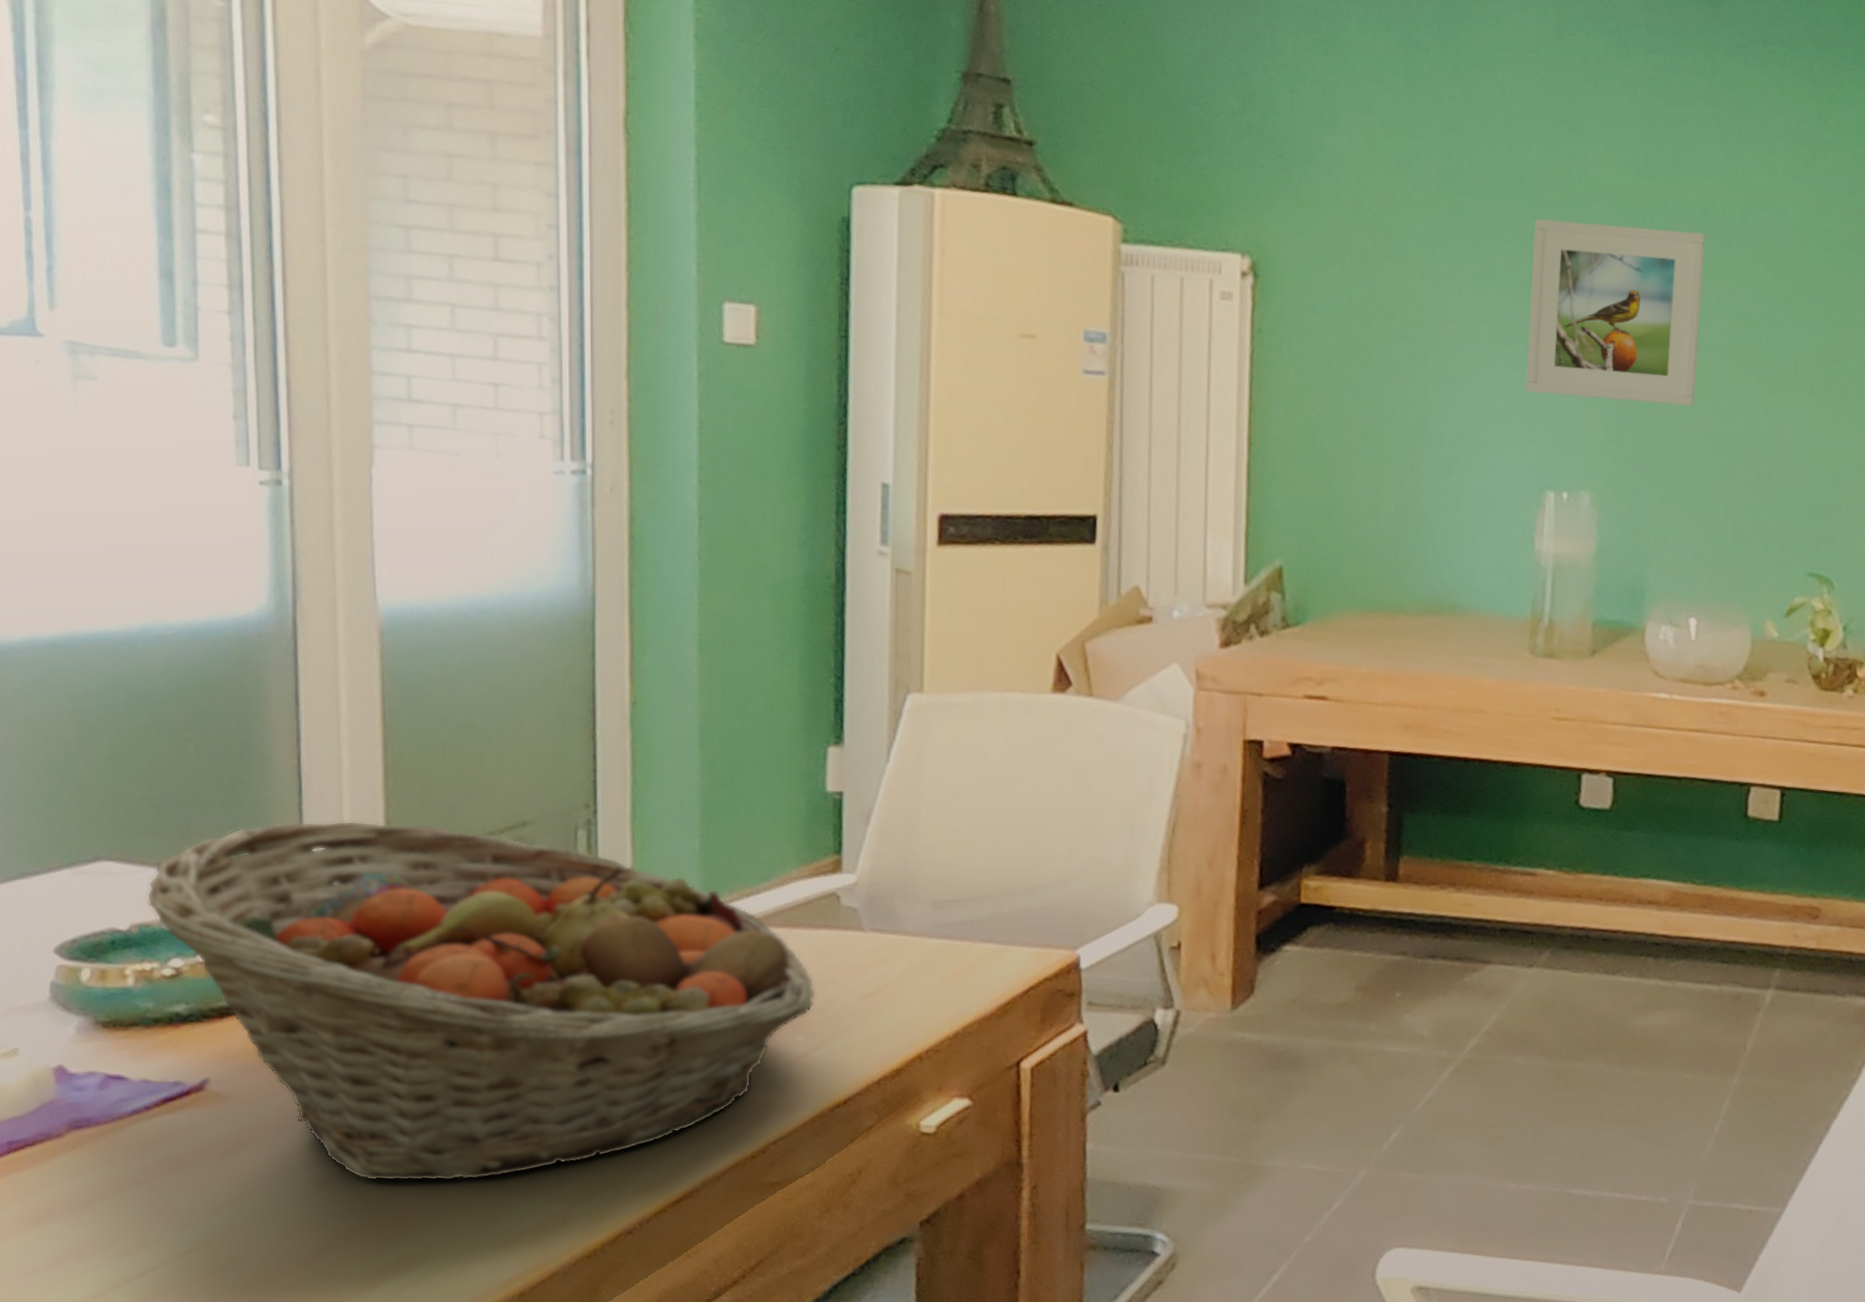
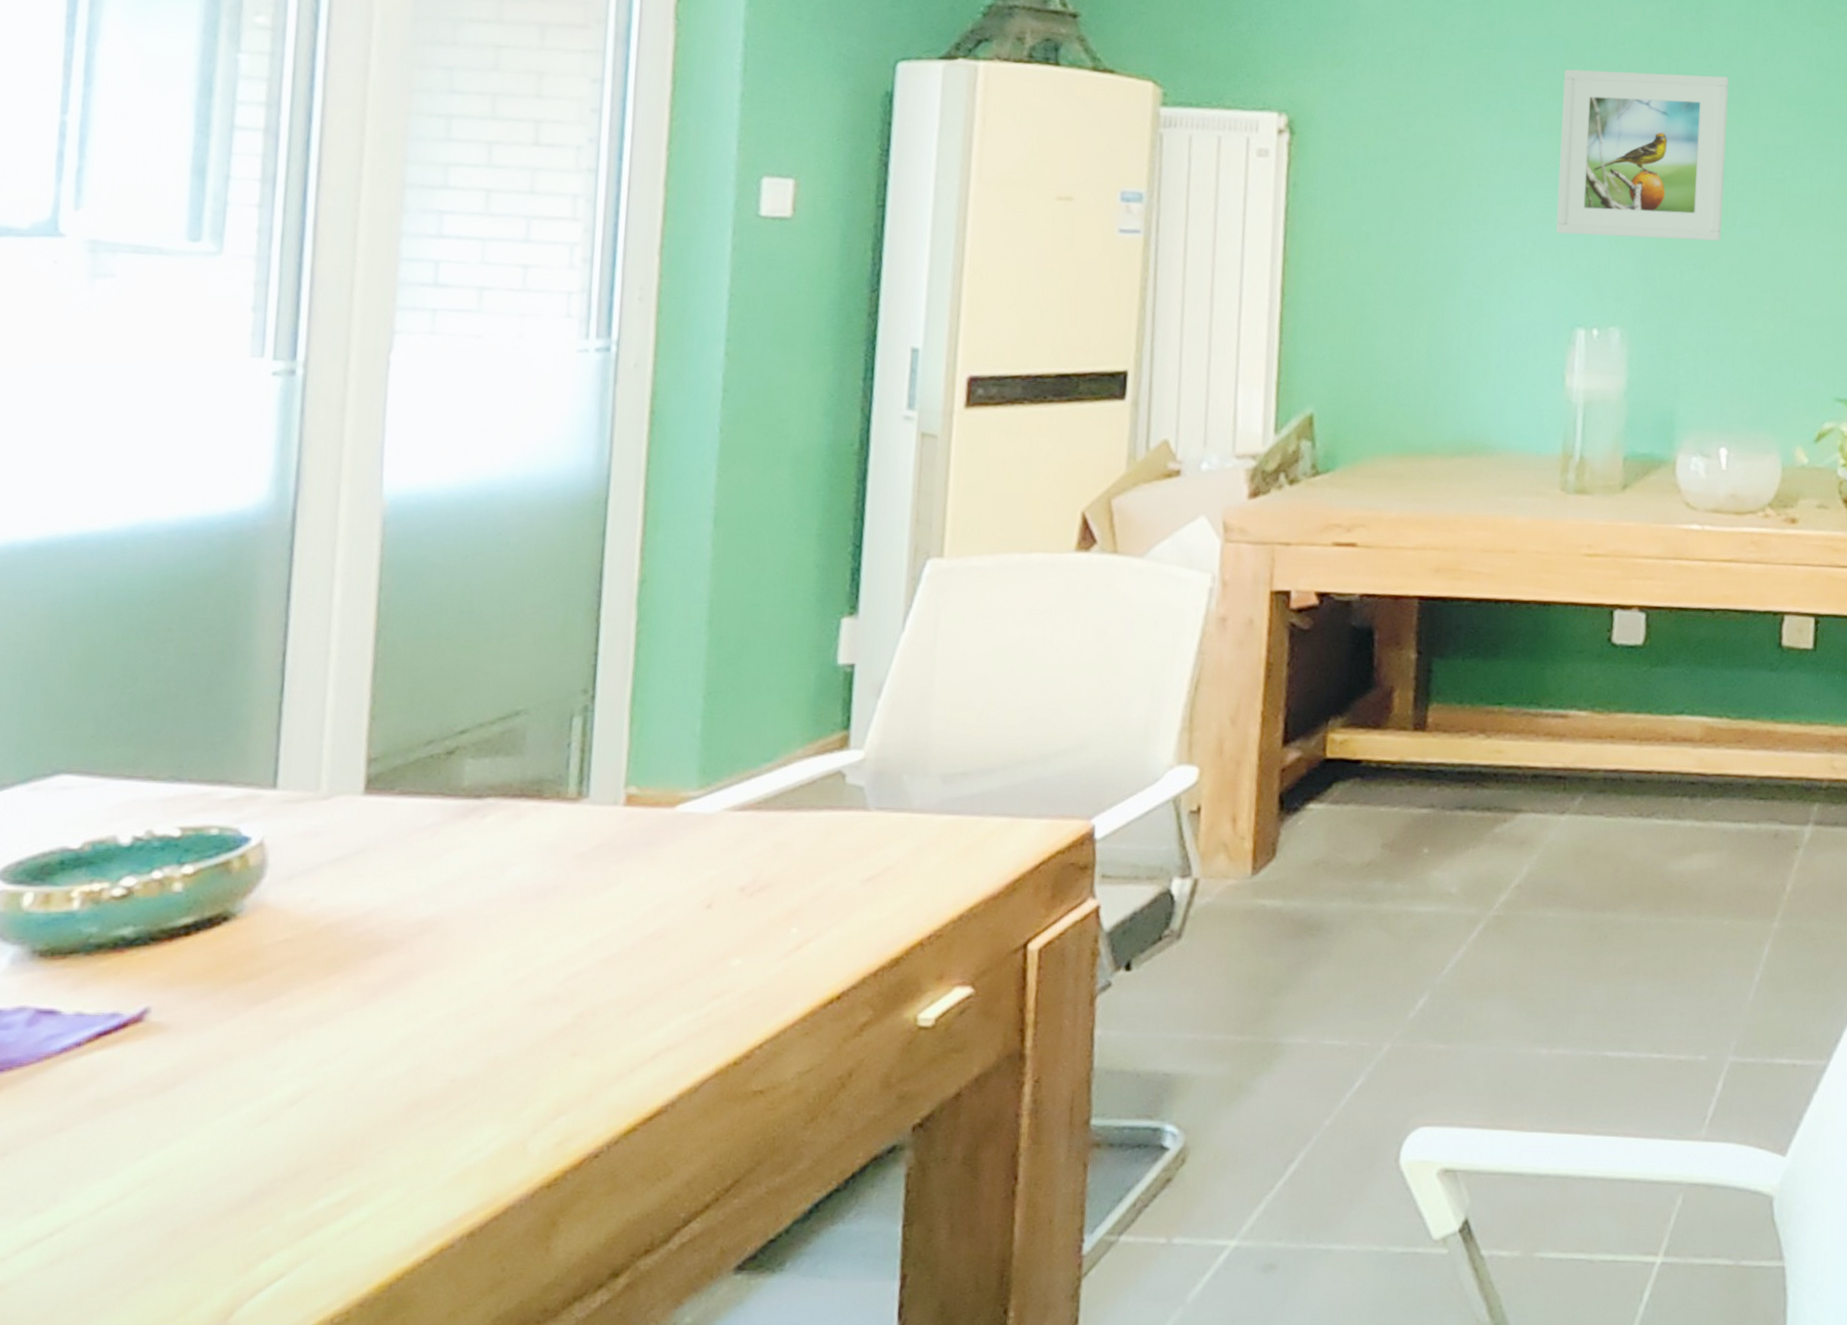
fruit basket: present [147,820,816,1182] -> none [104,718,814,1114]

